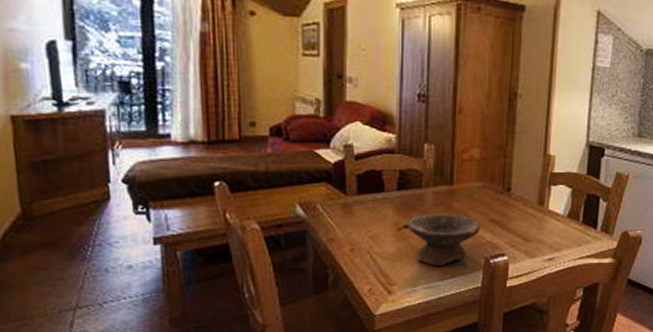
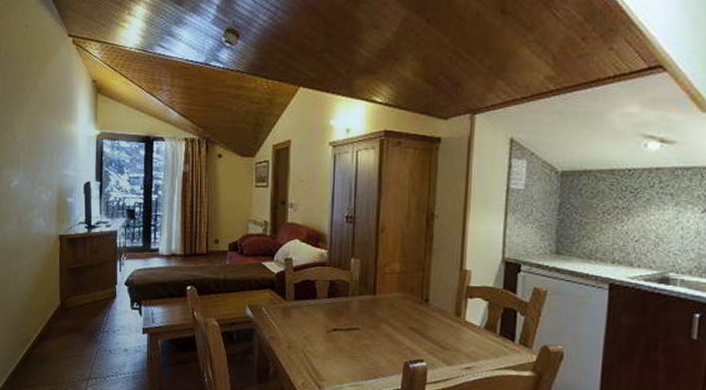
bowl: present [407,214,481,266] -> none [336,319,401,367]

